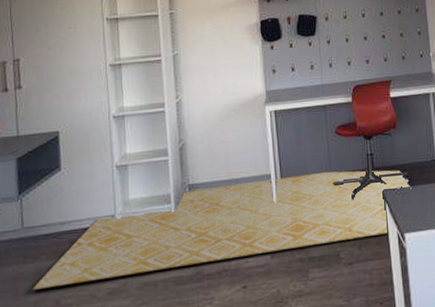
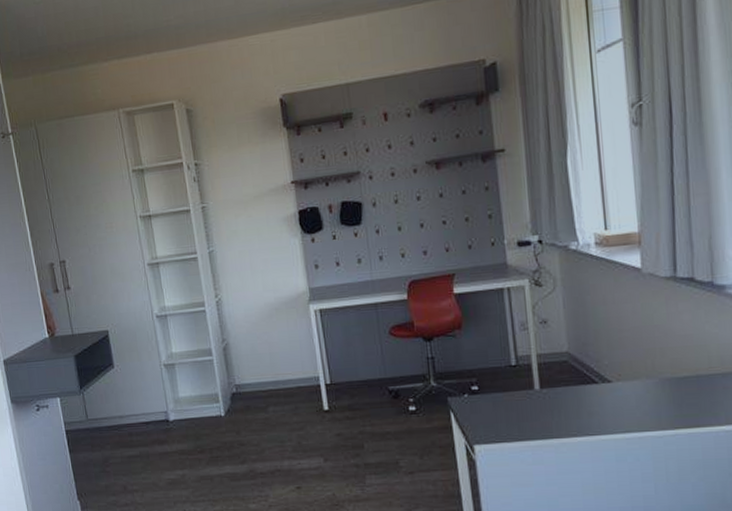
rug: present [33,170,412,290] -> none [102,375,482,475]

